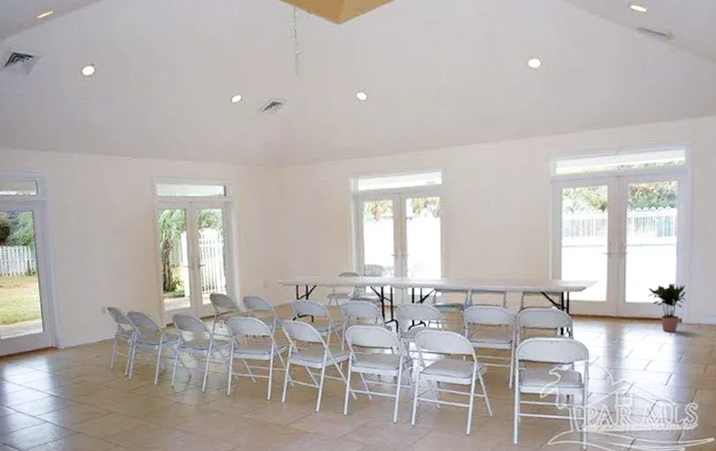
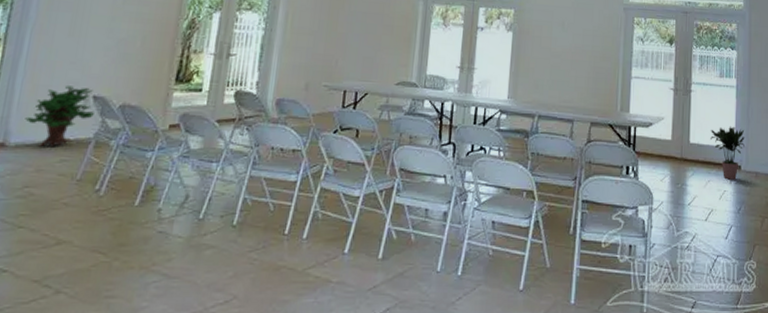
tree: none [66,302,111,348] -> present [25,86,94,147]

